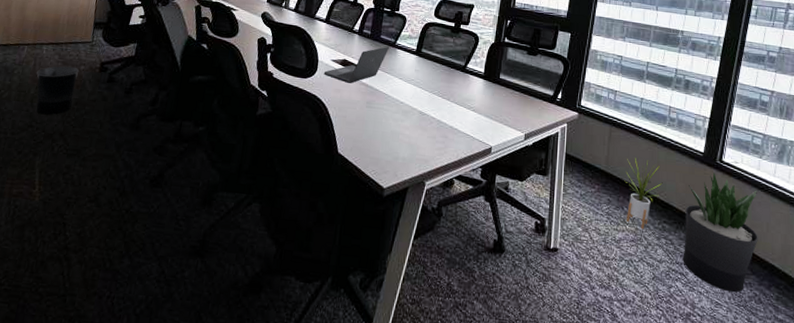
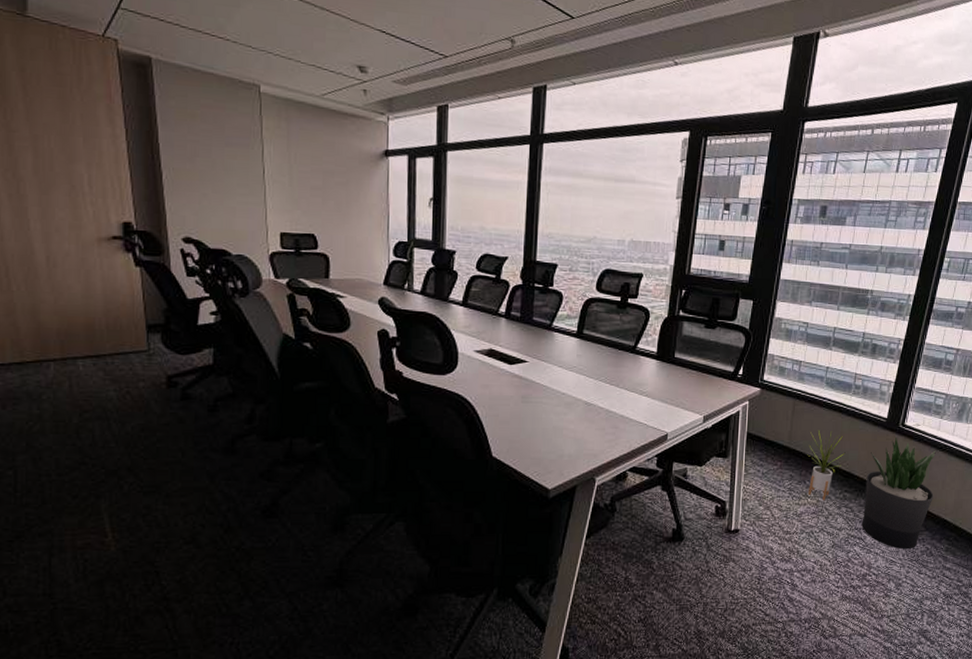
waste bin: present [36,66,80,115] -> none [76,384,138,448]
laptop: present [323,46,390,83] -> none [466,329,545,376]

